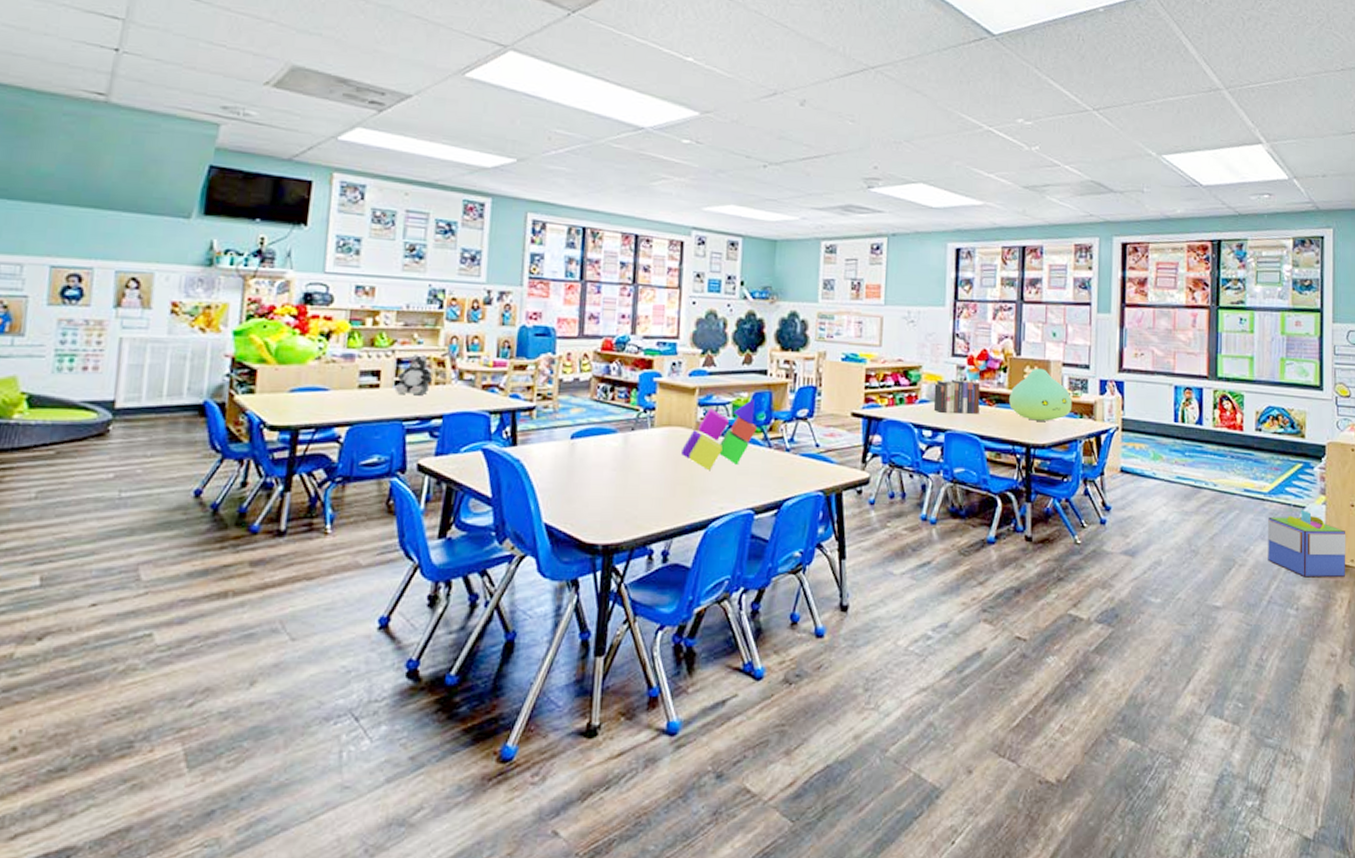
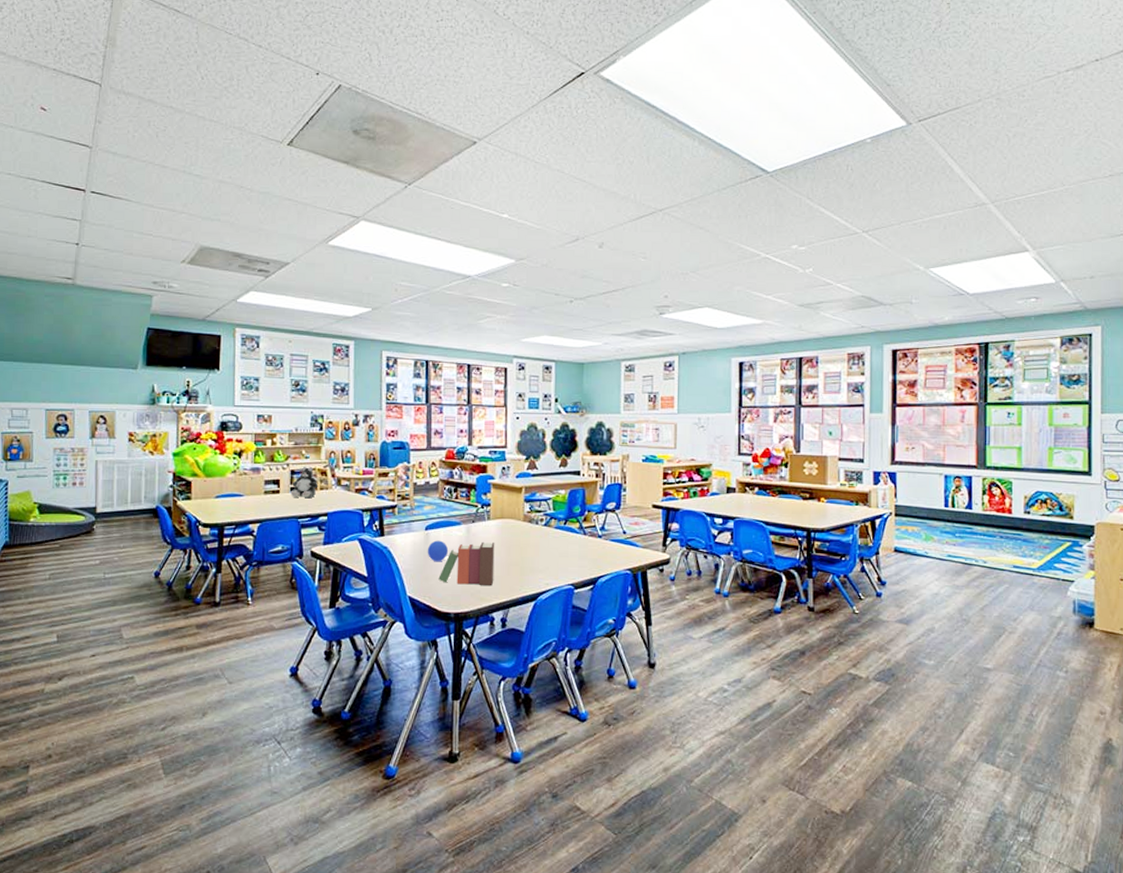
ball: none [571,452,600,480] -> present [427,540,449,562]
books: none [584,454,659,509] -> present [438,541,495,585]
toy blocks: present [681,398,758,471] -> none [513,495,574,555]
books: present [933,379,980,414] -> none [723,474,764,504]
plush toy: present [1009,368,1073,421] -> none [791,462,849,509]
ballot box: present [1268,509,1346,578] -> none [1037,583,1116,645]

